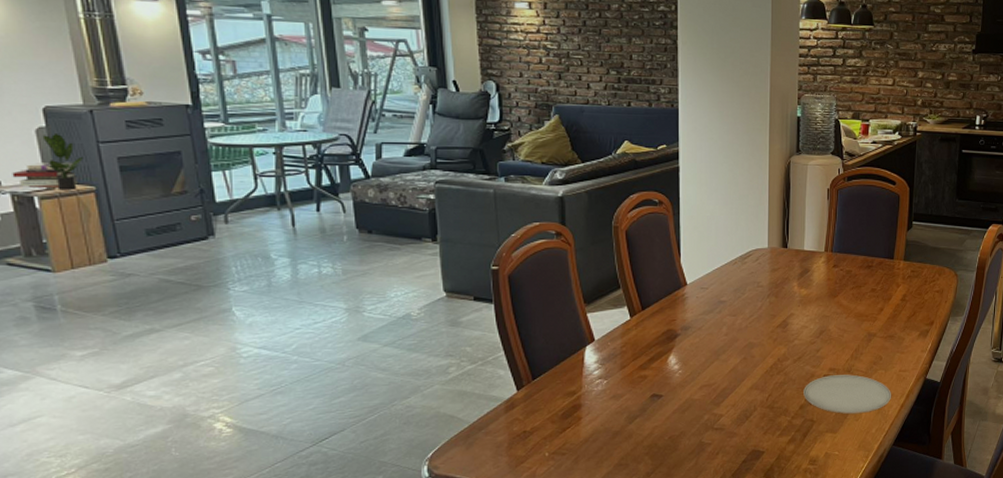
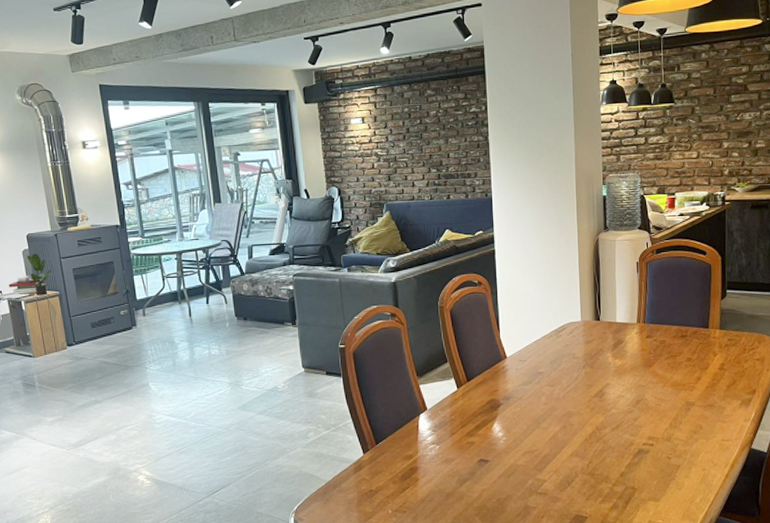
plate: present [803,374,891,415] -> none [623,443,714,483]

